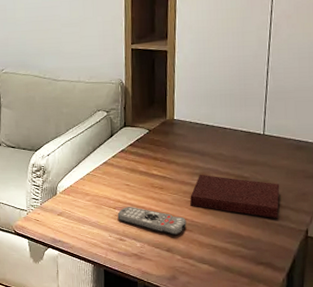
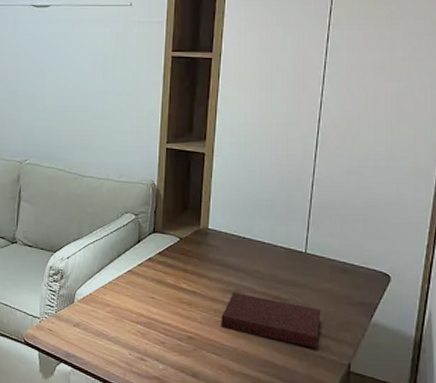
remote control: present [117,207,186,236] -> none [139,322,216,360]

